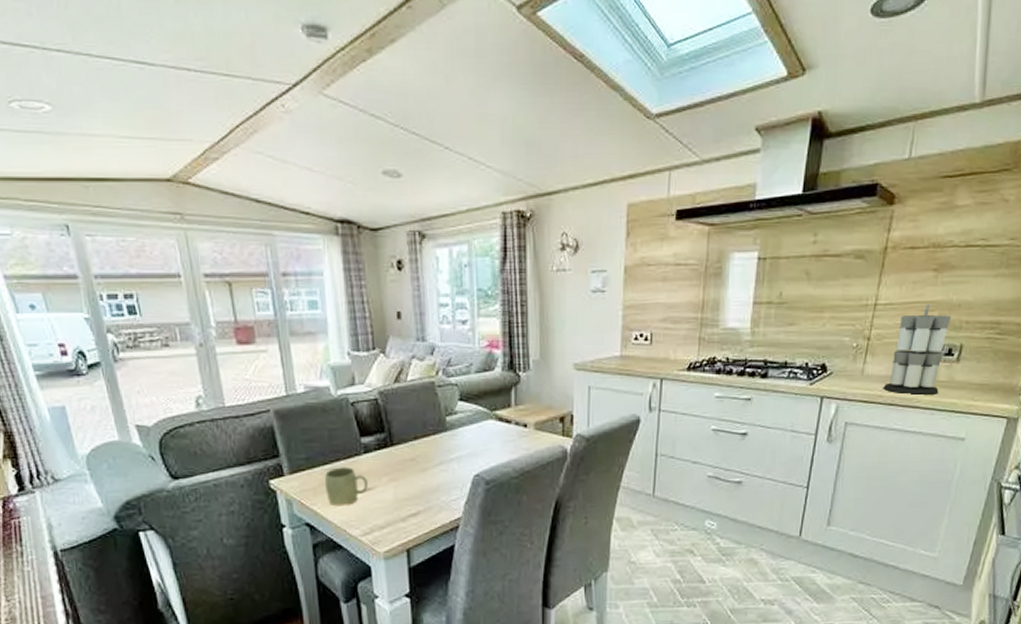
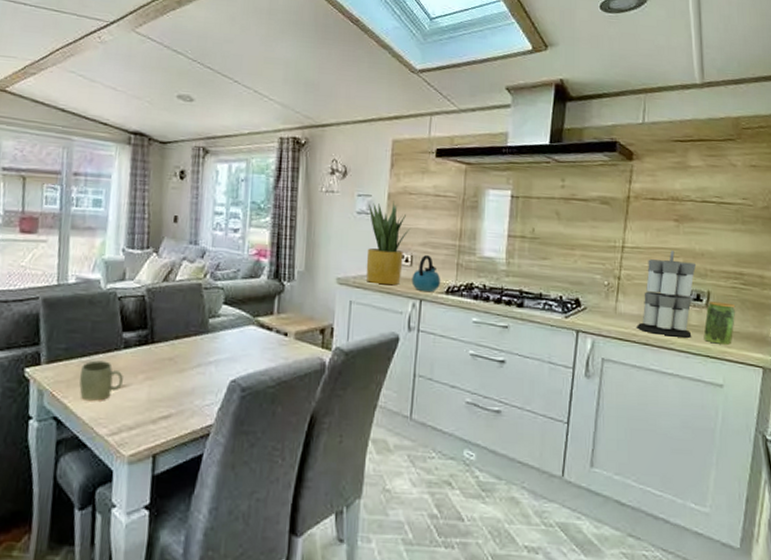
planter: none [604,274,650,367] -> present [366,201,411,286]
kettle: none [652,332,683,371] -> present [411,255,441,292]
jar: none [951,355,988,398] -> present [703,301,736,345]

